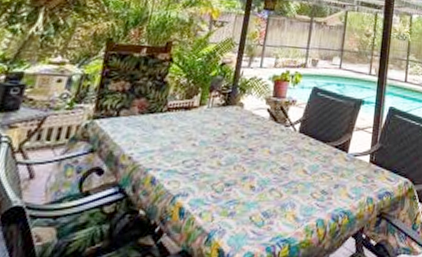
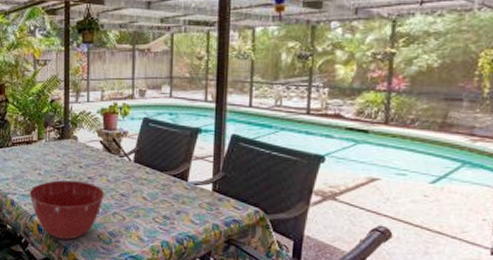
mixing bowl: none [176,152,265,224] -> present [29,180,105,240]

